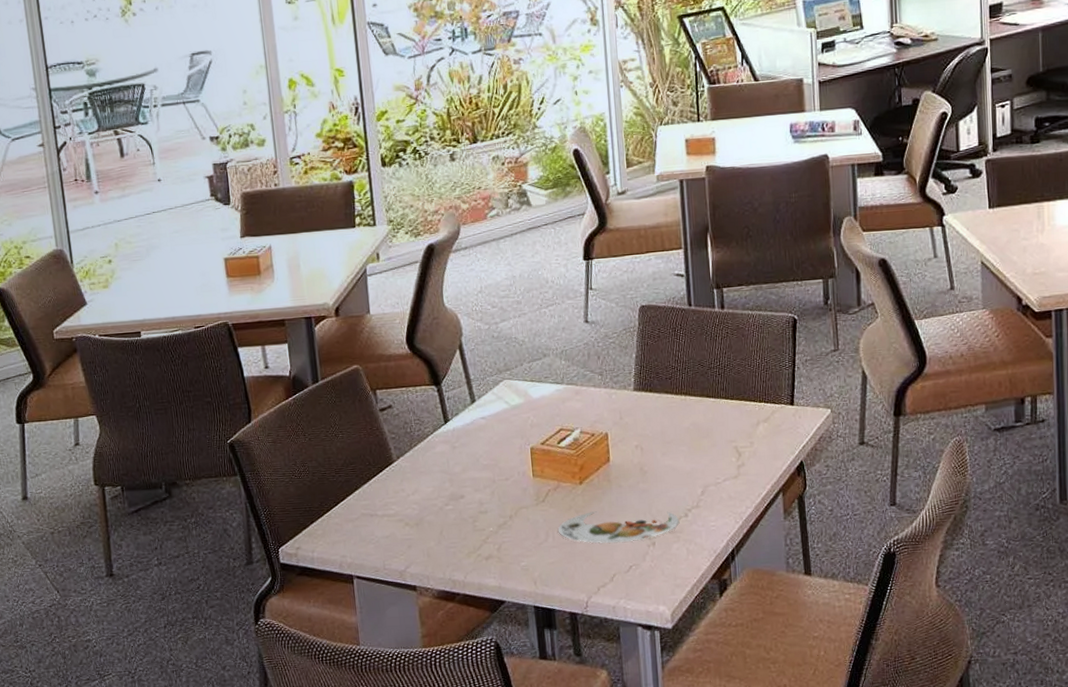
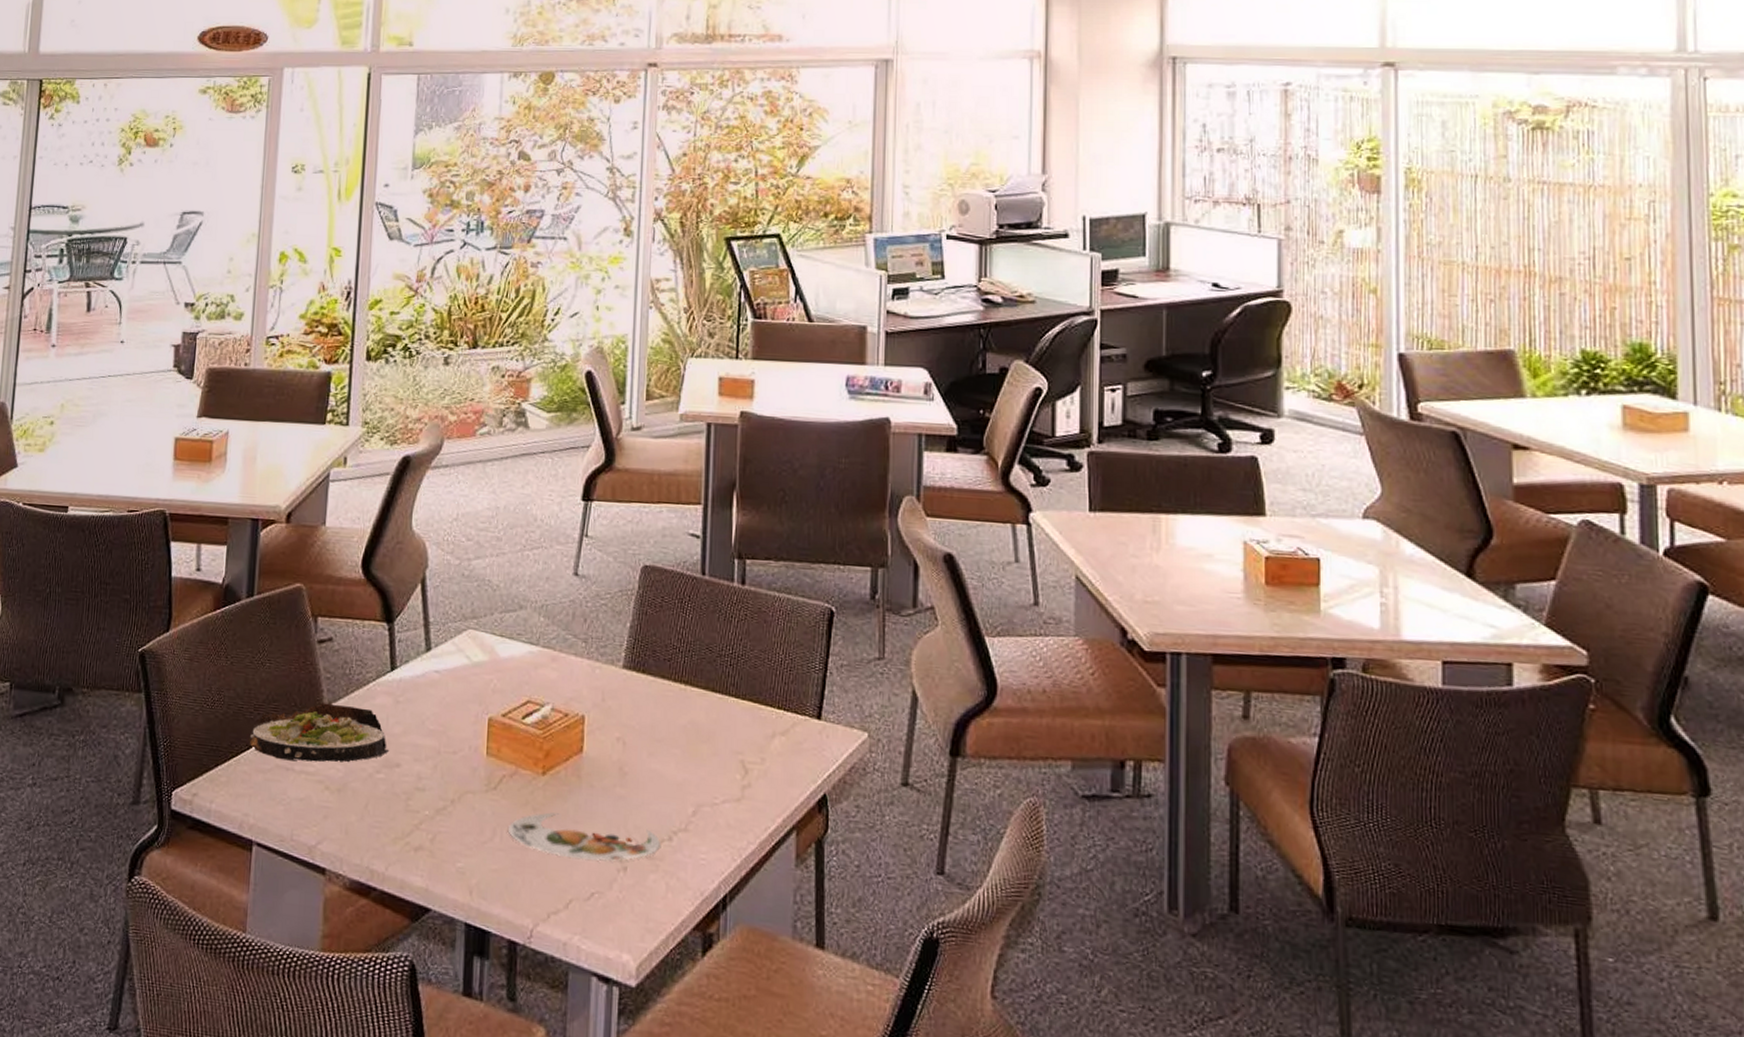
salad plate: none [335,457,454,509] -> present [249,702,390,763]

